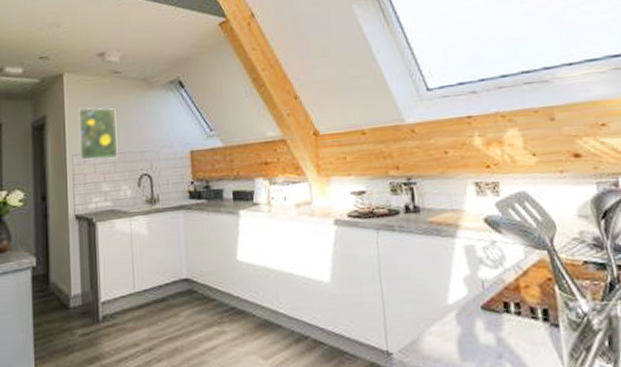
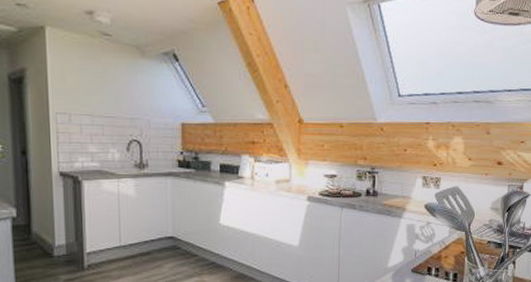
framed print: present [78,108,118,161] -> none [62,65,107,122]

